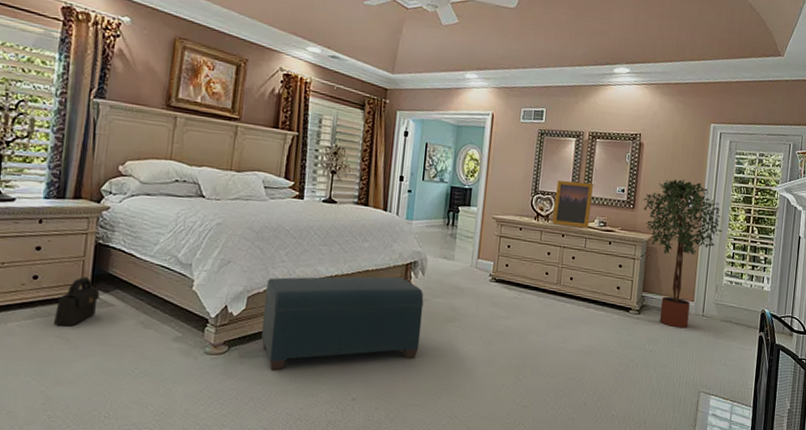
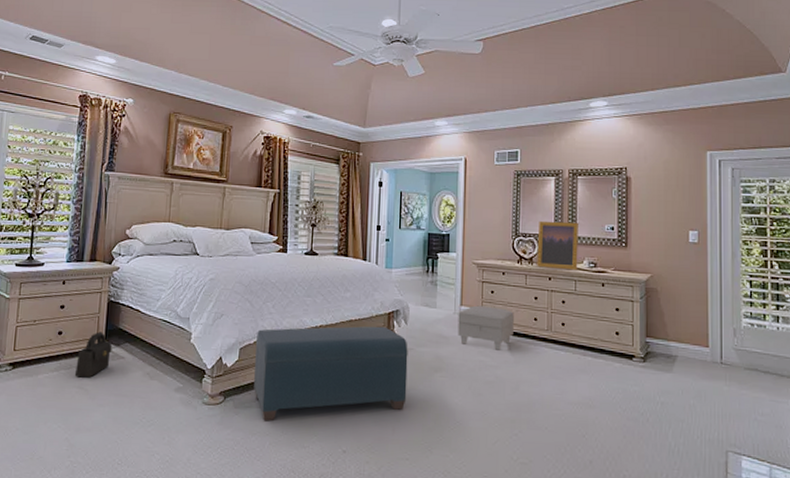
ottoman: none [473,259,527,302] -> present [458,305,514,350]
potted tree: present [643,178,723,329] -> none [636,212,735,378]

